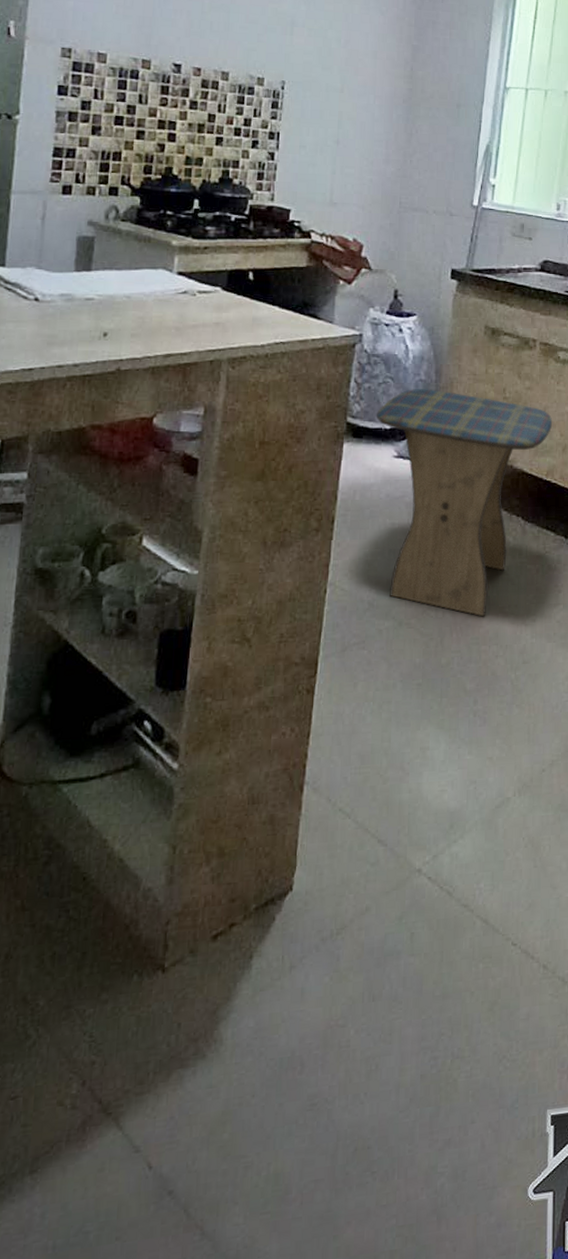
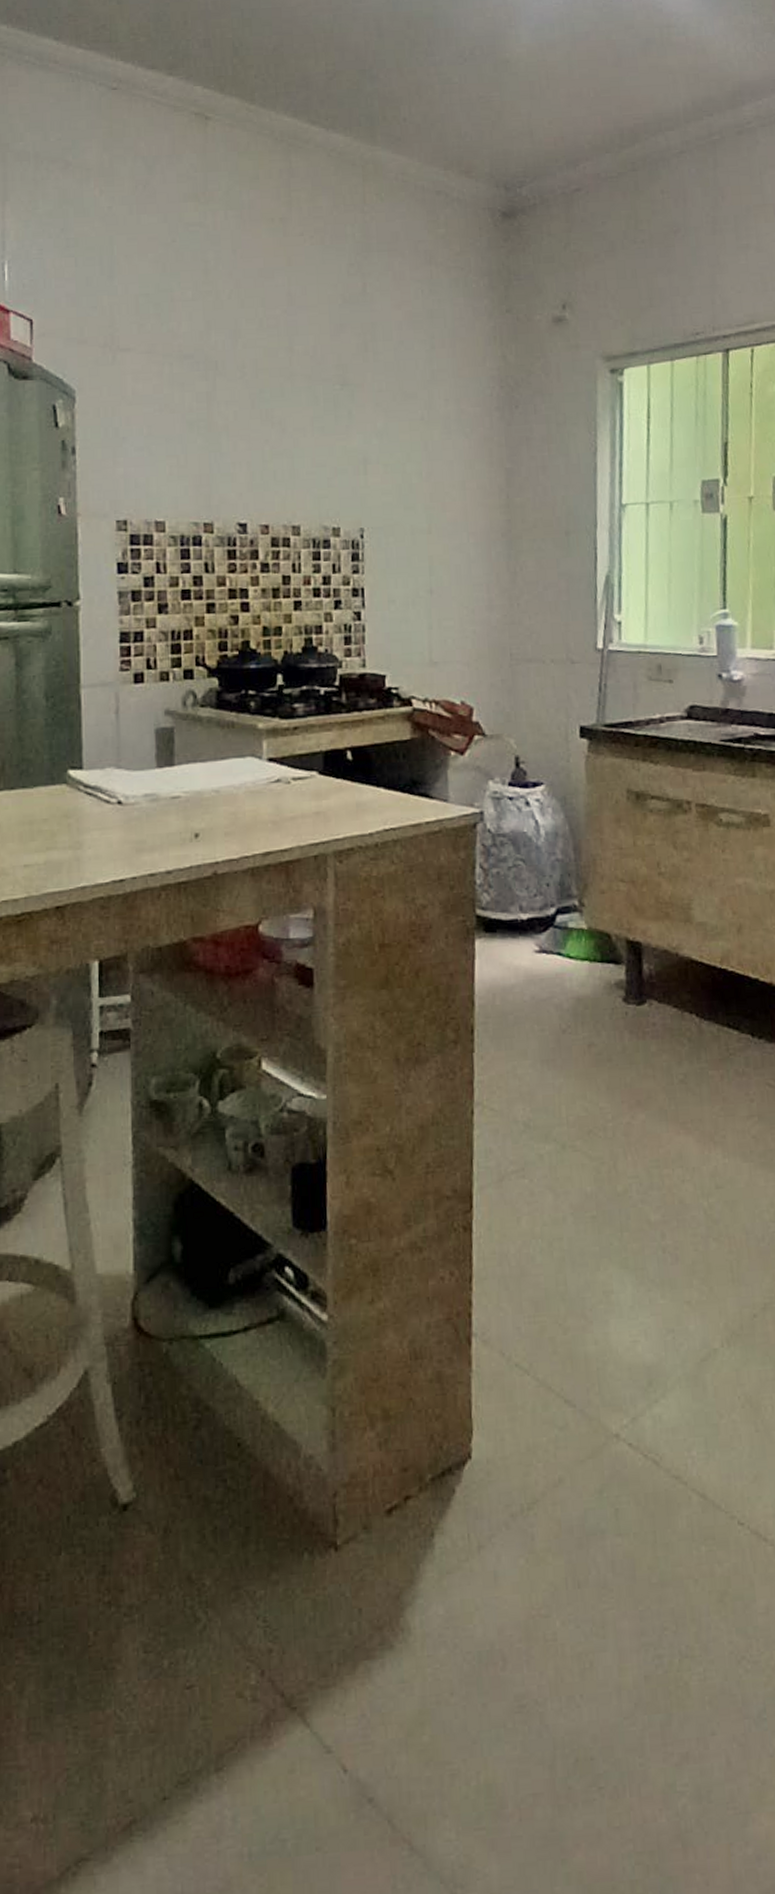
stool: present [377,389,553,617] -> none [510,869,722,1135]

